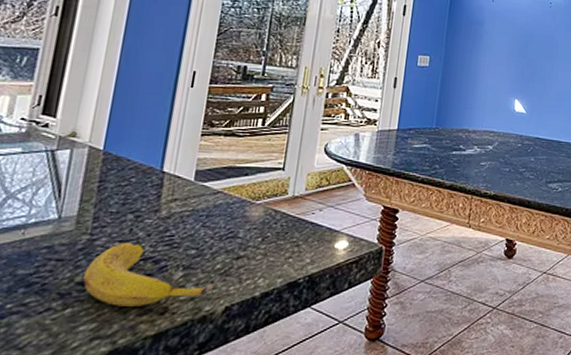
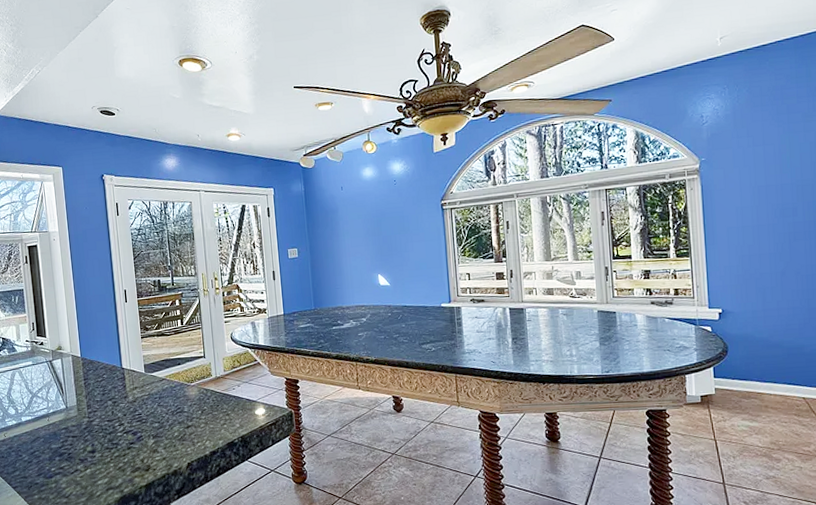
banana: present [83,242,214,306] -> none [91,421,177,467]

